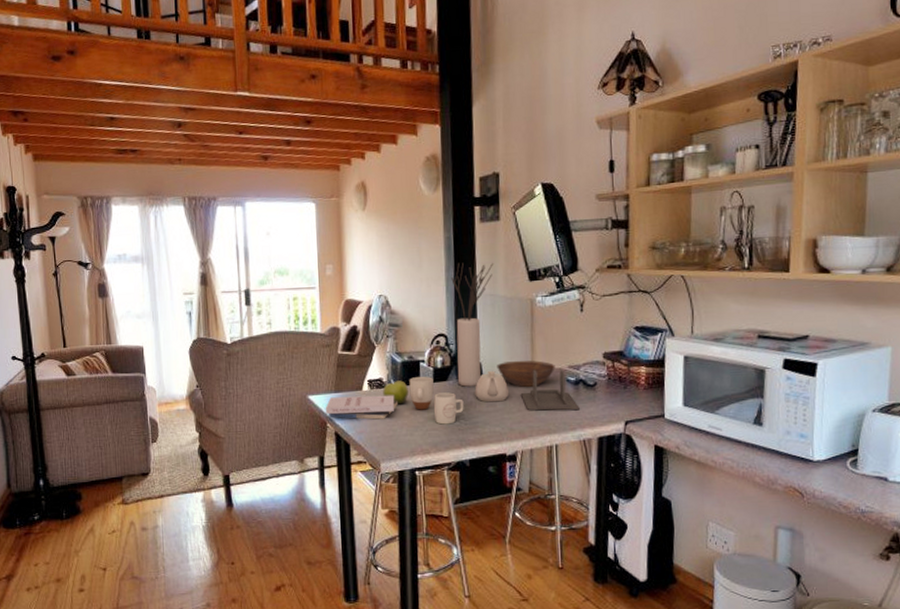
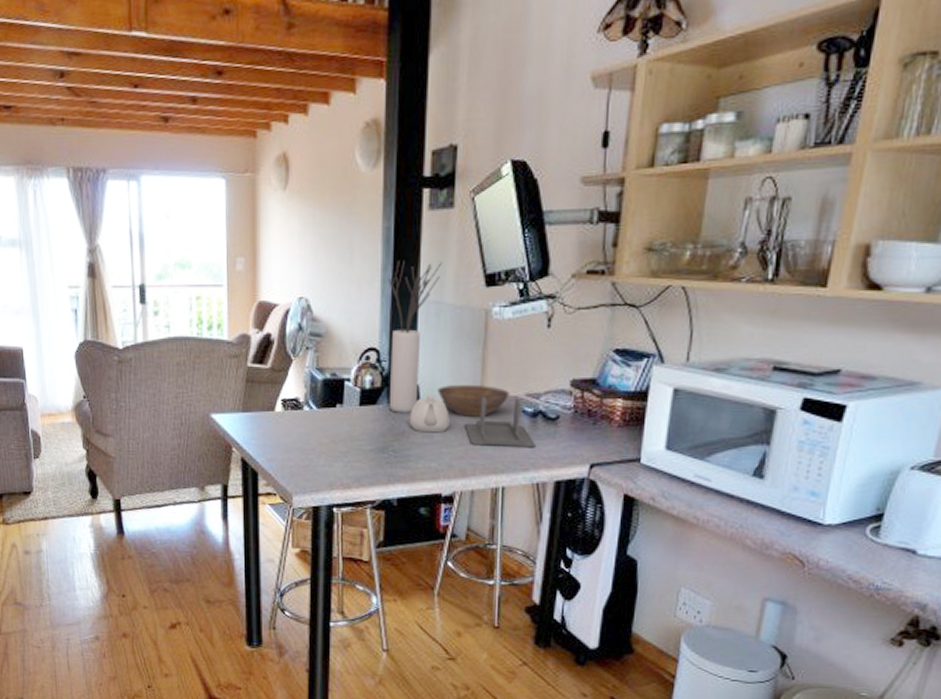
books: present [325,395,398,420] -> none [230,417,316,446]
fruit: present [383,380,408,405] -> none [299,400,329,430]
mug: present [409,377,434,410] -> none [331,399,359,438]
mug: present [433,392,464,425] -> none [358,418,395,456]

